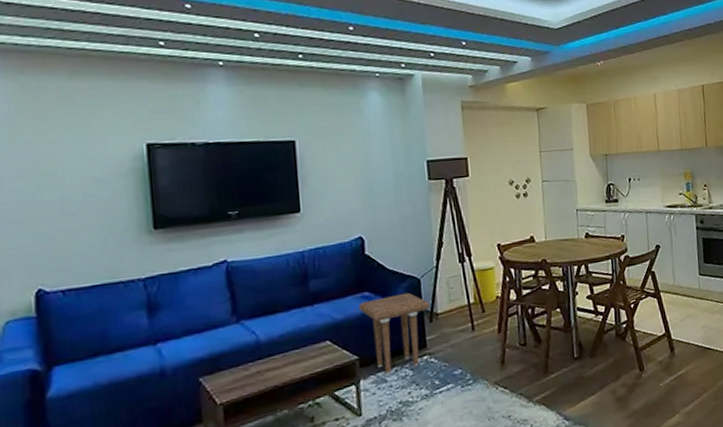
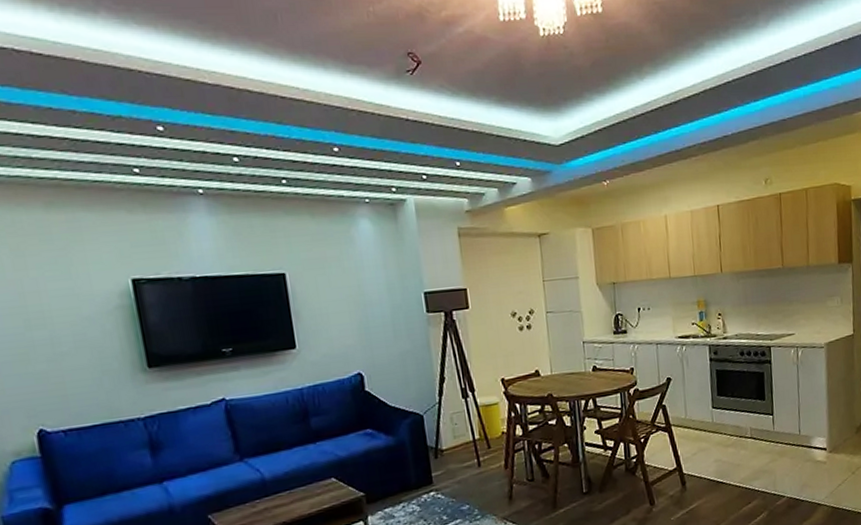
side table: present [358,292,431,375] -> none [361,429,435,511]

